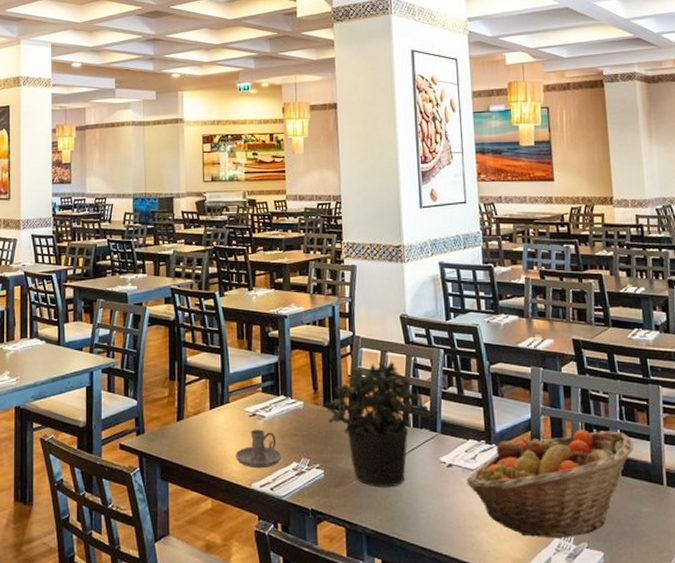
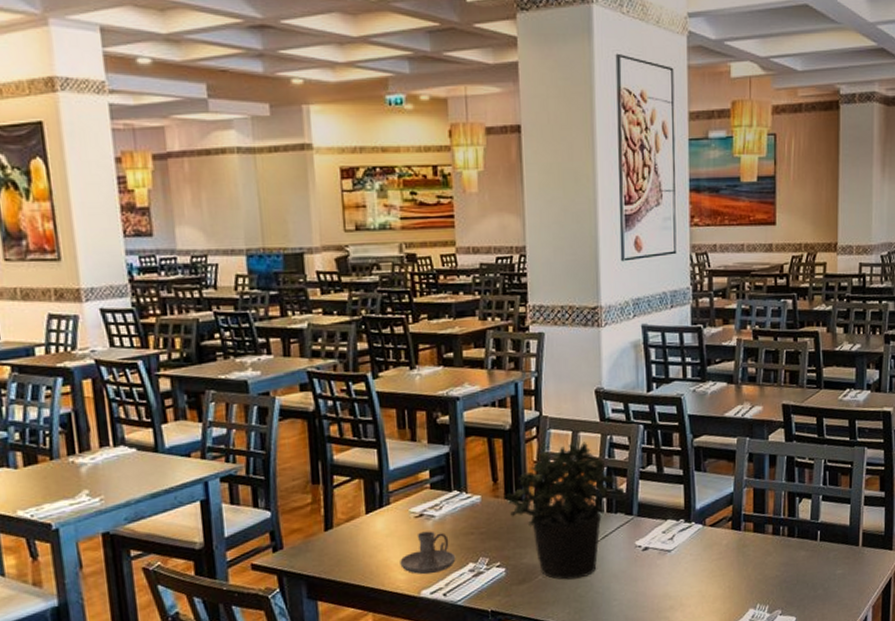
fruit basket: present [466,430,634,539] -> none [662,497,834,611]

